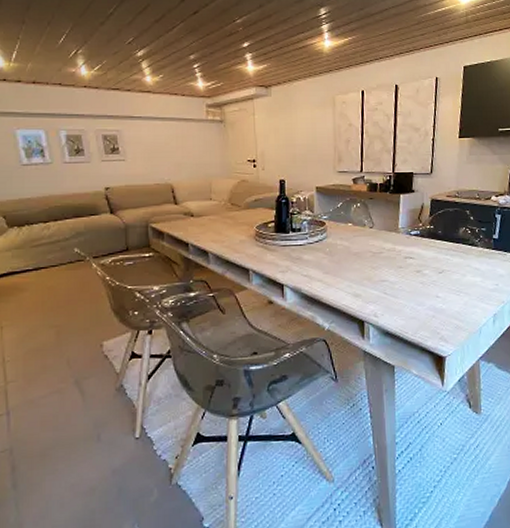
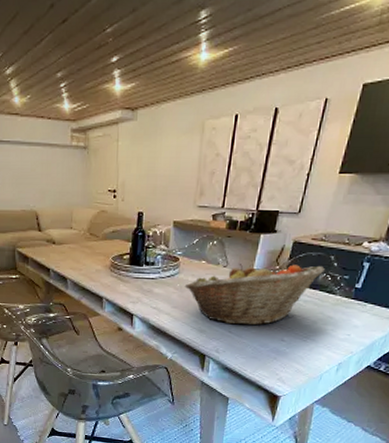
fruit basket: none [334,220,463,286] -> present [184,264,325,326]

